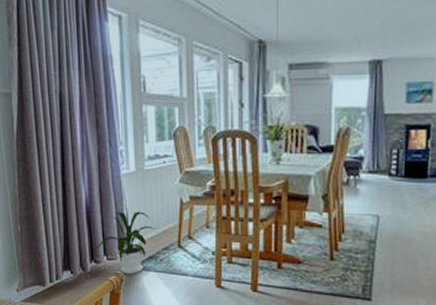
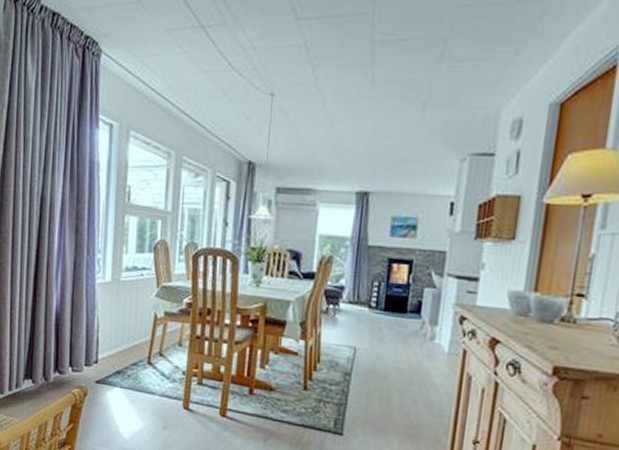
house plant: present [95,211,157,275] -> none [60,322,127,389]

